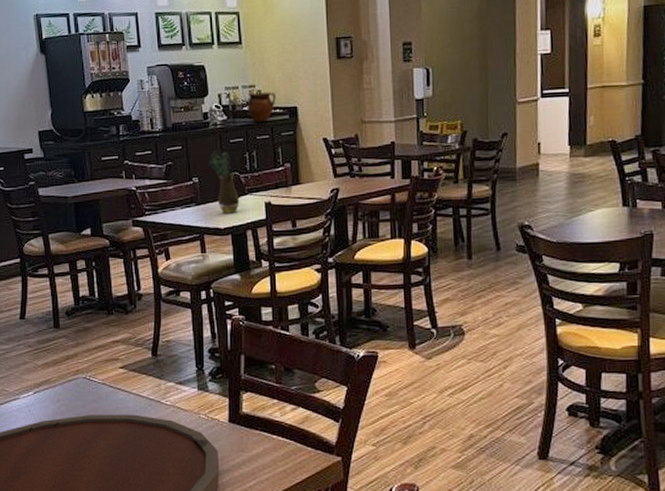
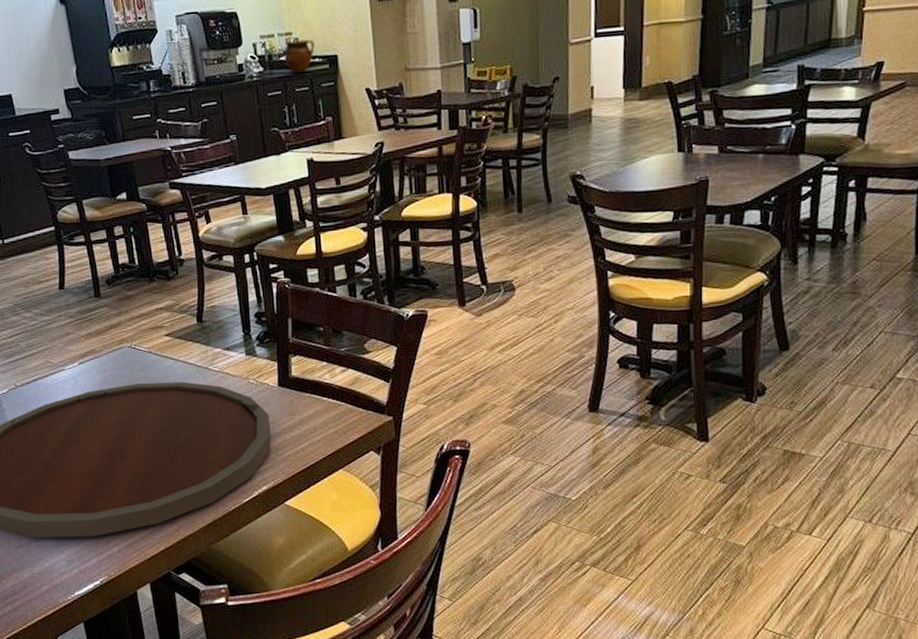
vase: present [208,150,240,214] -> none [246,104,281,172]

